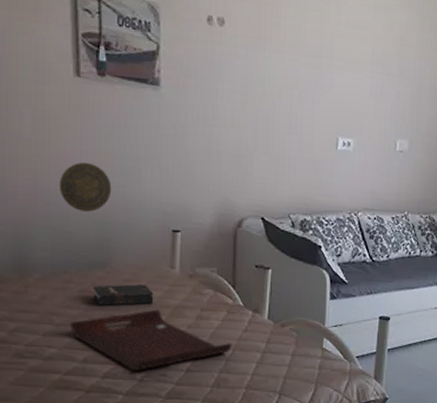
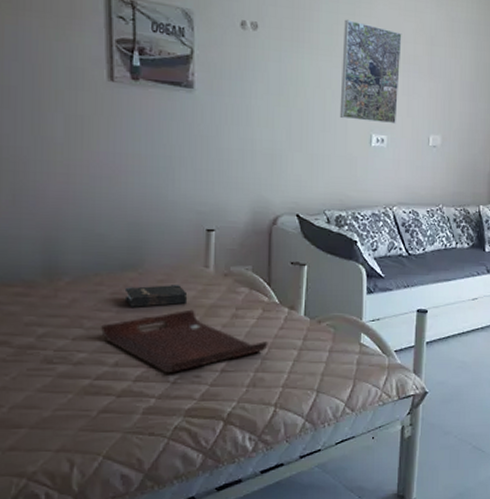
decorative plate: present [59,162,112,212] -> none [91,164,145,213]
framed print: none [306,16,371,128] -> present [339,19,402,124]

